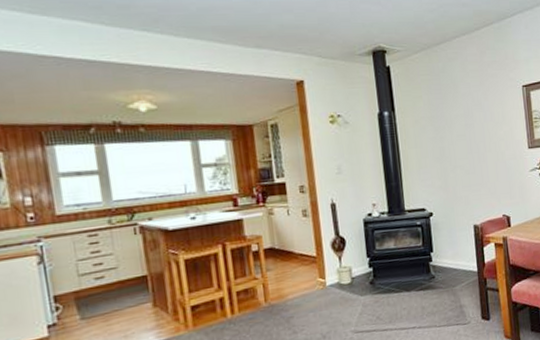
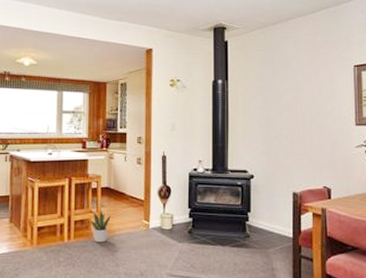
potted plant: none [255,274,280,312] -> present [90,209,111,243]

